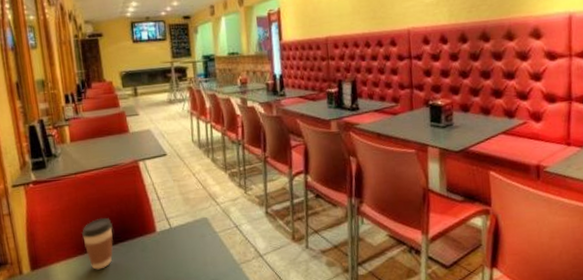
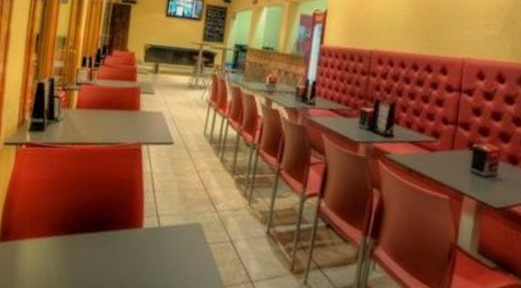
coffee cup: present [81,217,113,270] -> none [62,199,98,258]

